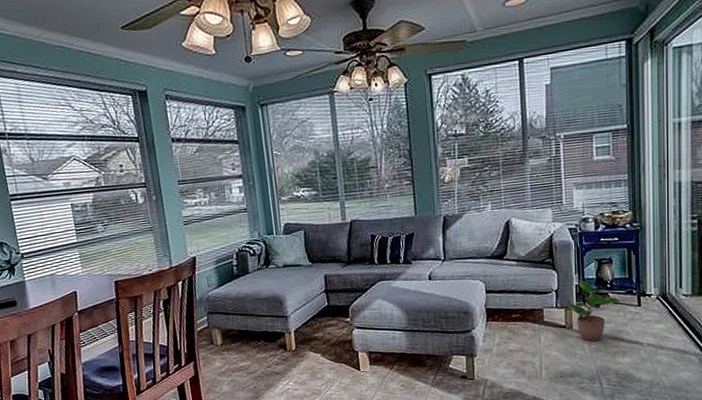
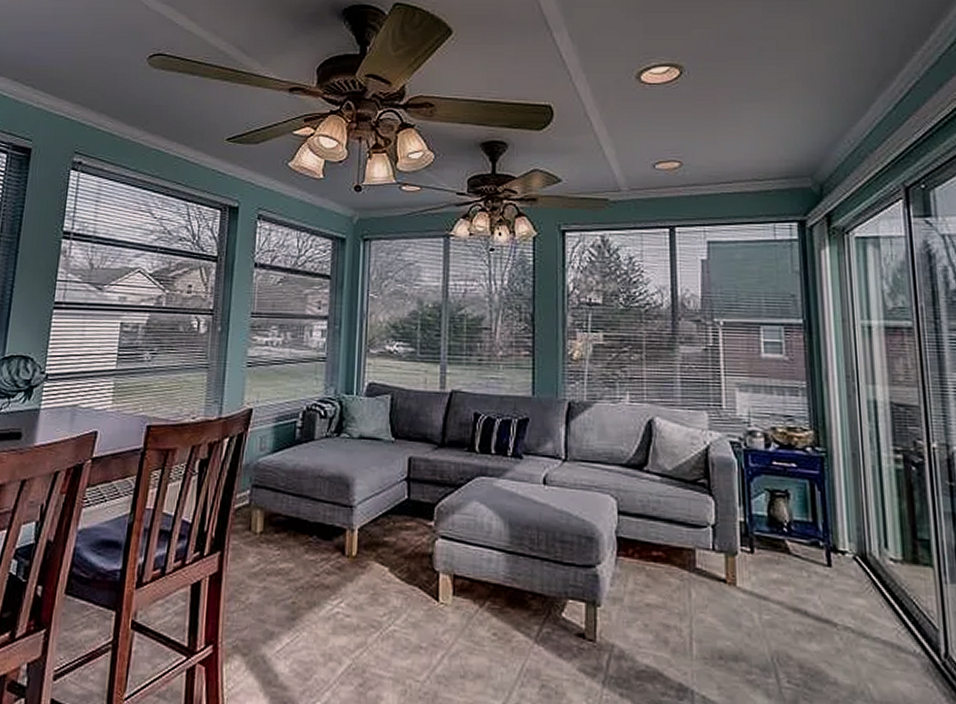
potted plant: present [565,280,621,342] -> none [726,516,804,611]

